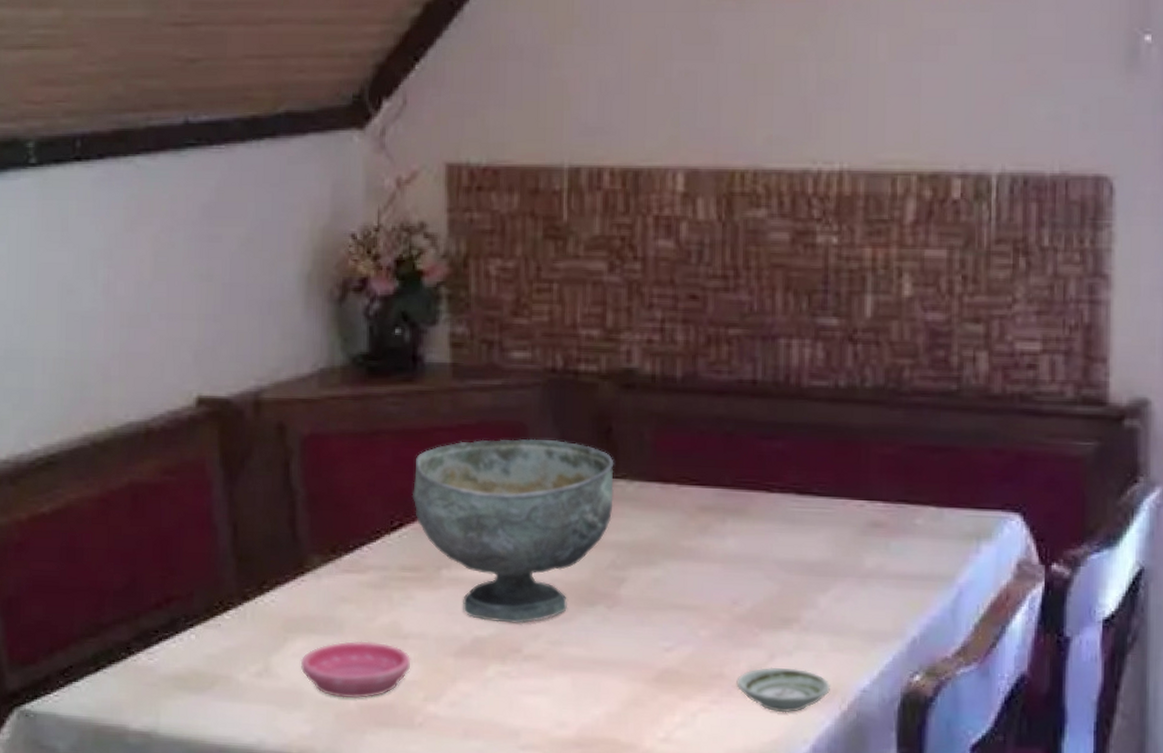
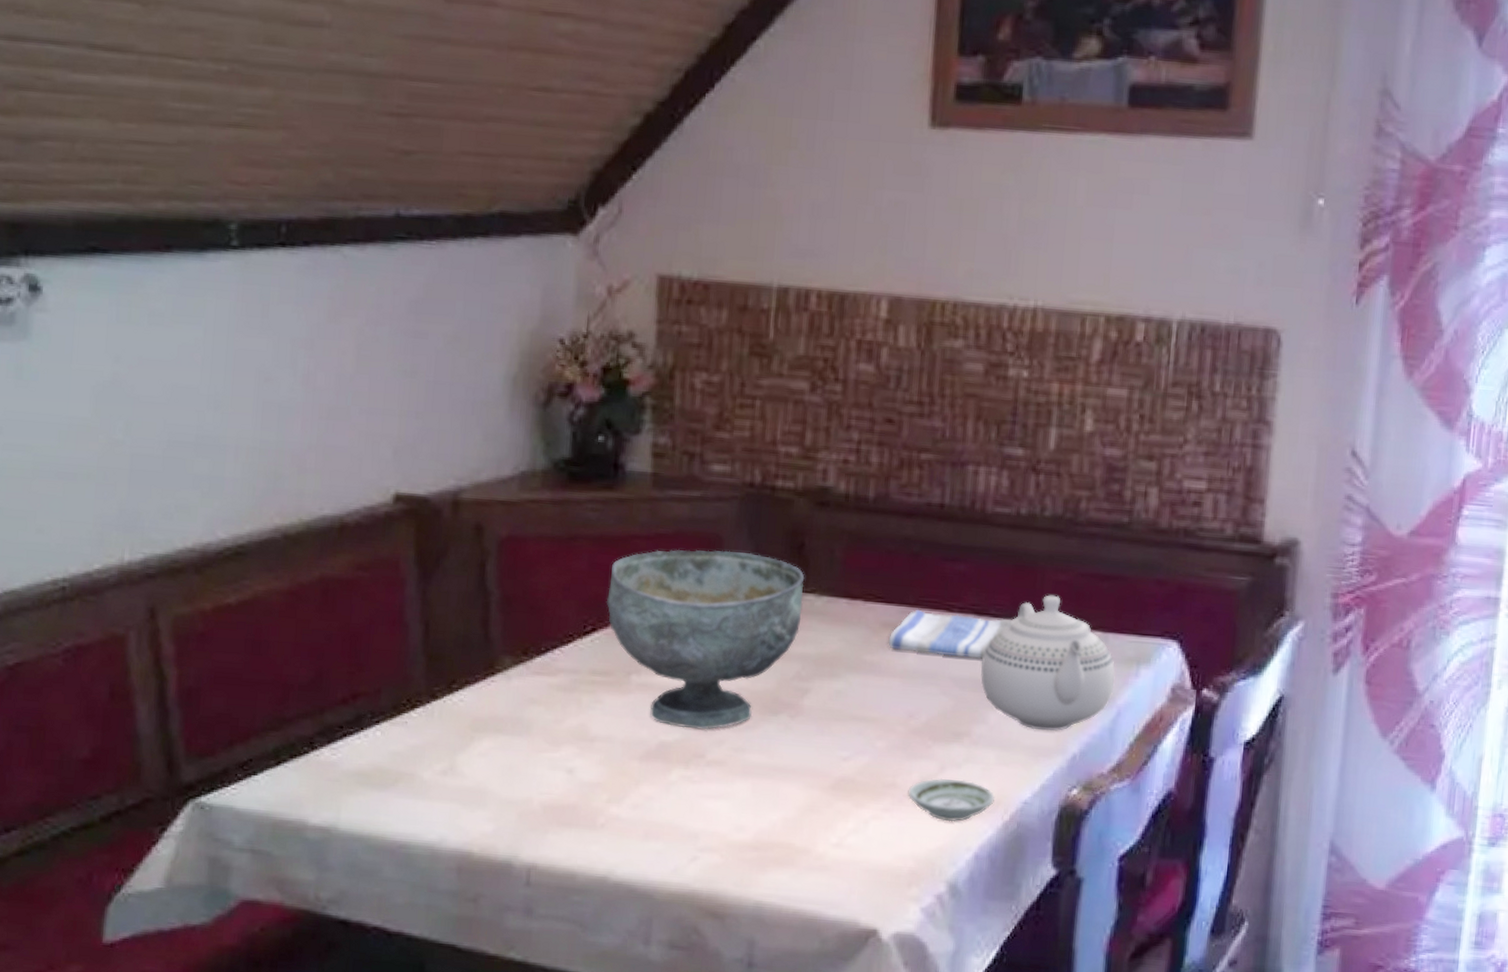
saucer: present [300,641,411,699] -> none [486,742,597,799]
dish towel: none [706,491,838,540] -> present [888,609,1013,659]
teapot: none [807,470,954,614] -> present [981,595,1115,731]

